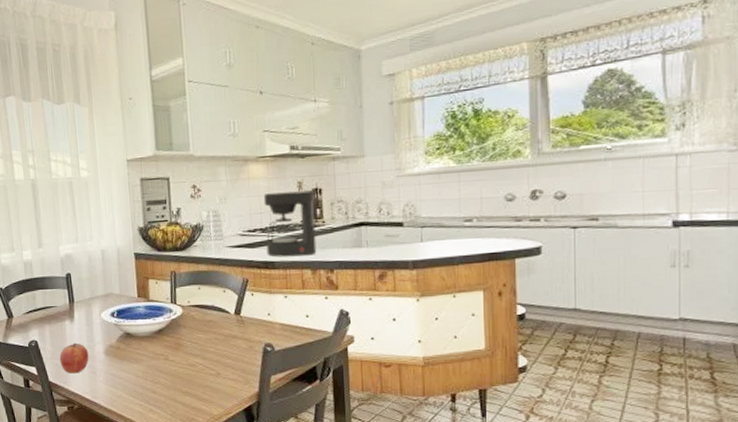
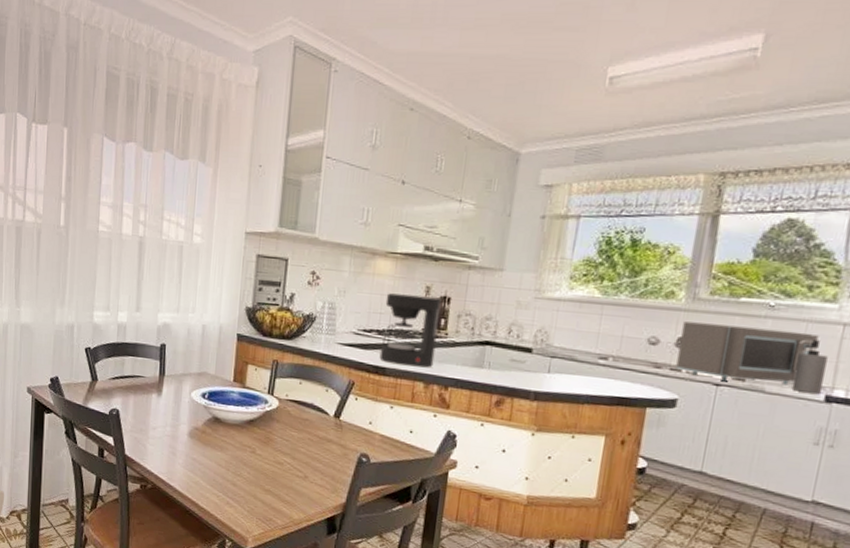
fruit: present [59,343,89,374] -> none [139,418,172,452]
microwave: none [534,167,656,223] -> present [676,321,819,386]
soap dispenser: none [639,173,669,222] -> present [791,339,828,395]

